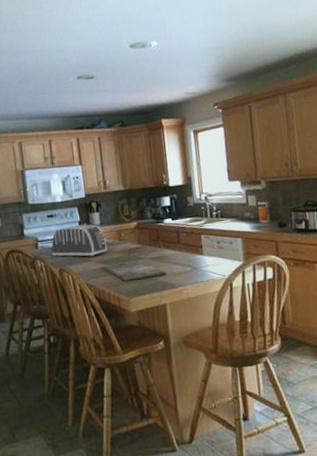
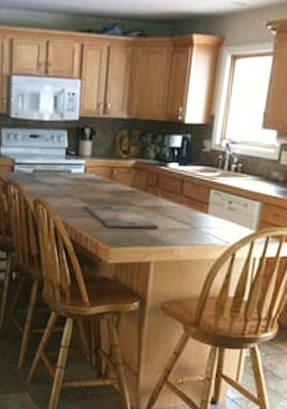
toaster: present [51,224,108,257] -> none [29,152,95,193]

